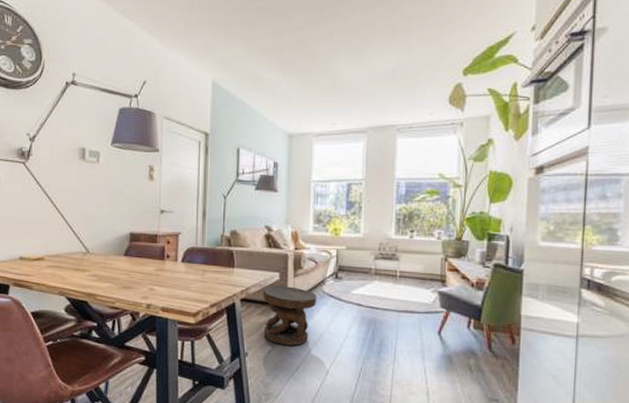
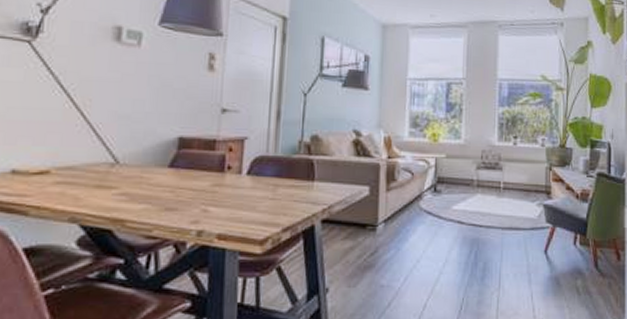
side table: present [263,285,316,345] -> none [349,201,412,275]

